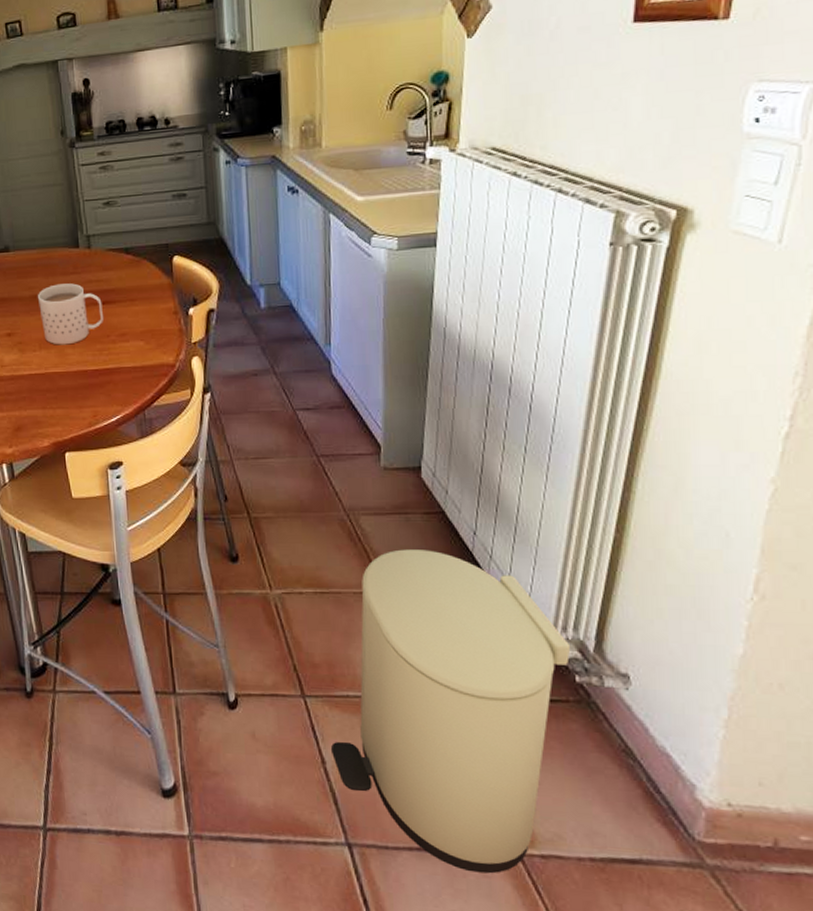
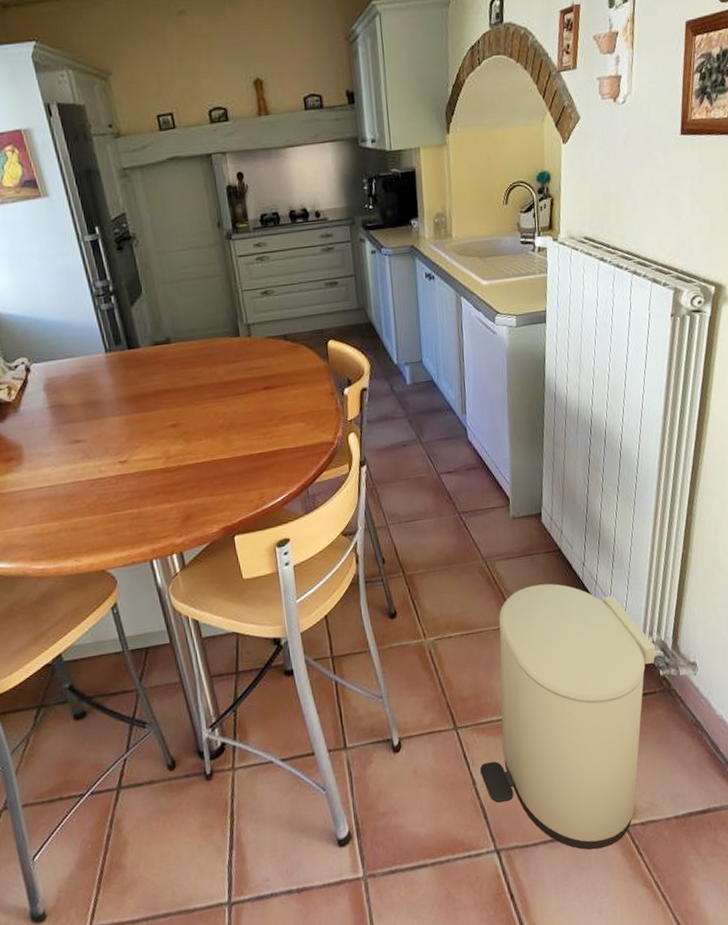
mug: present [38,283,105,345] -> none [201,371,267,433]

